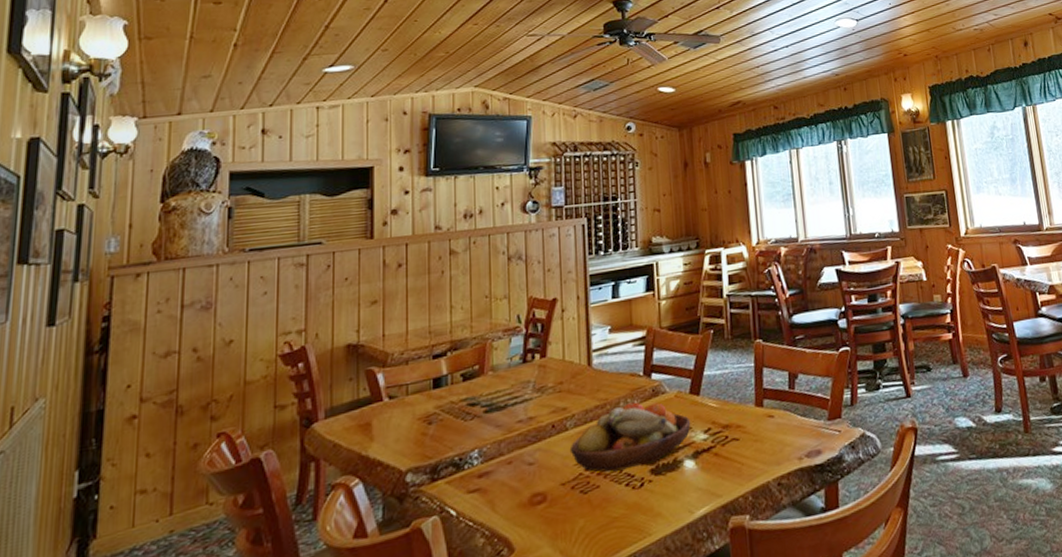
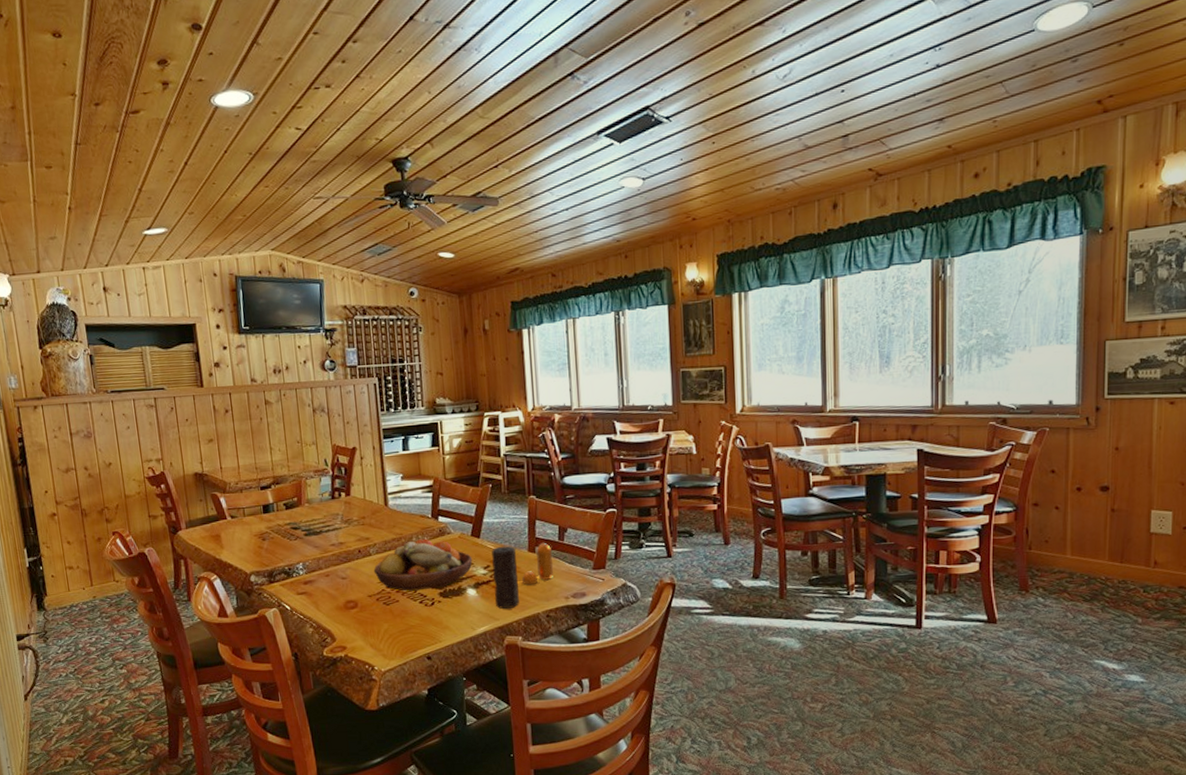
candle: none [713,401,746,482] -> present [492,545,519,610]
pepper shaker: none [749,394,784,448] -> present [522,543,553,586]

